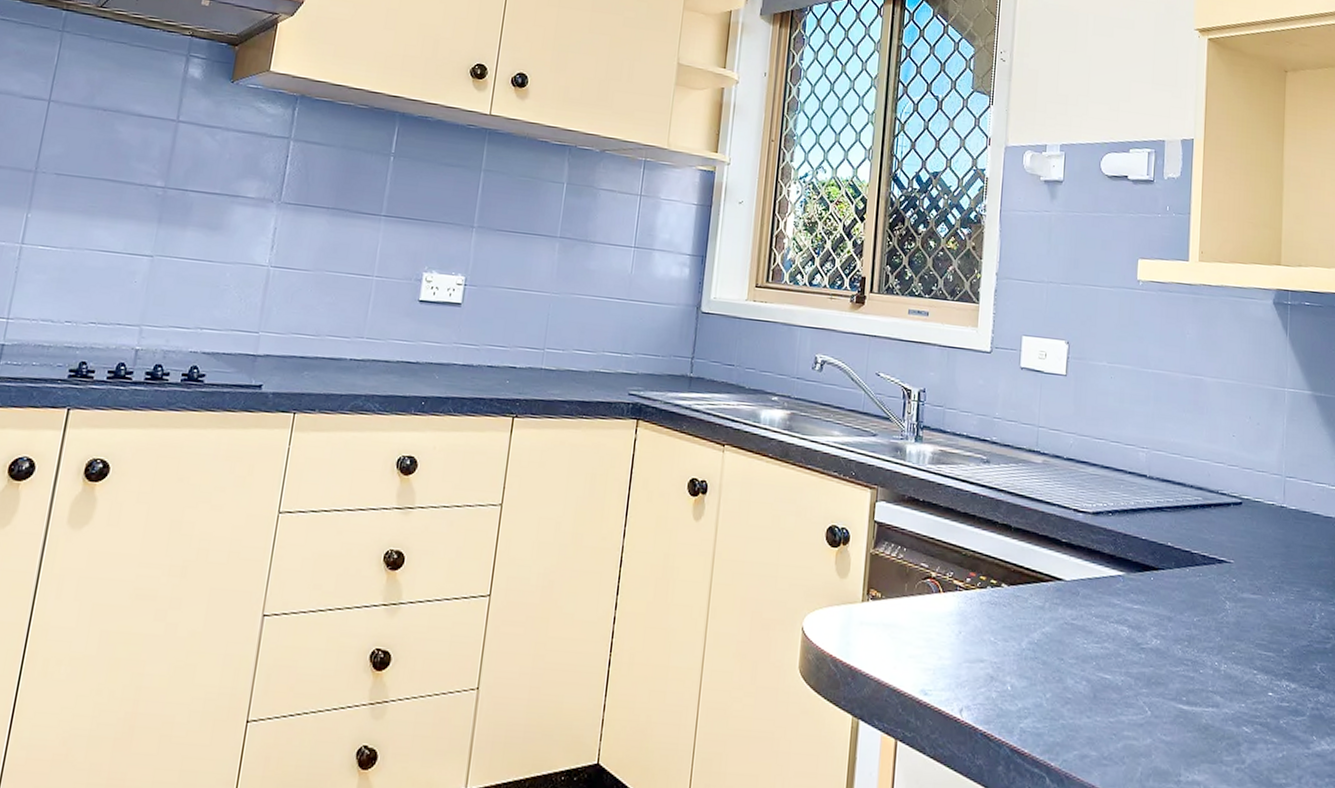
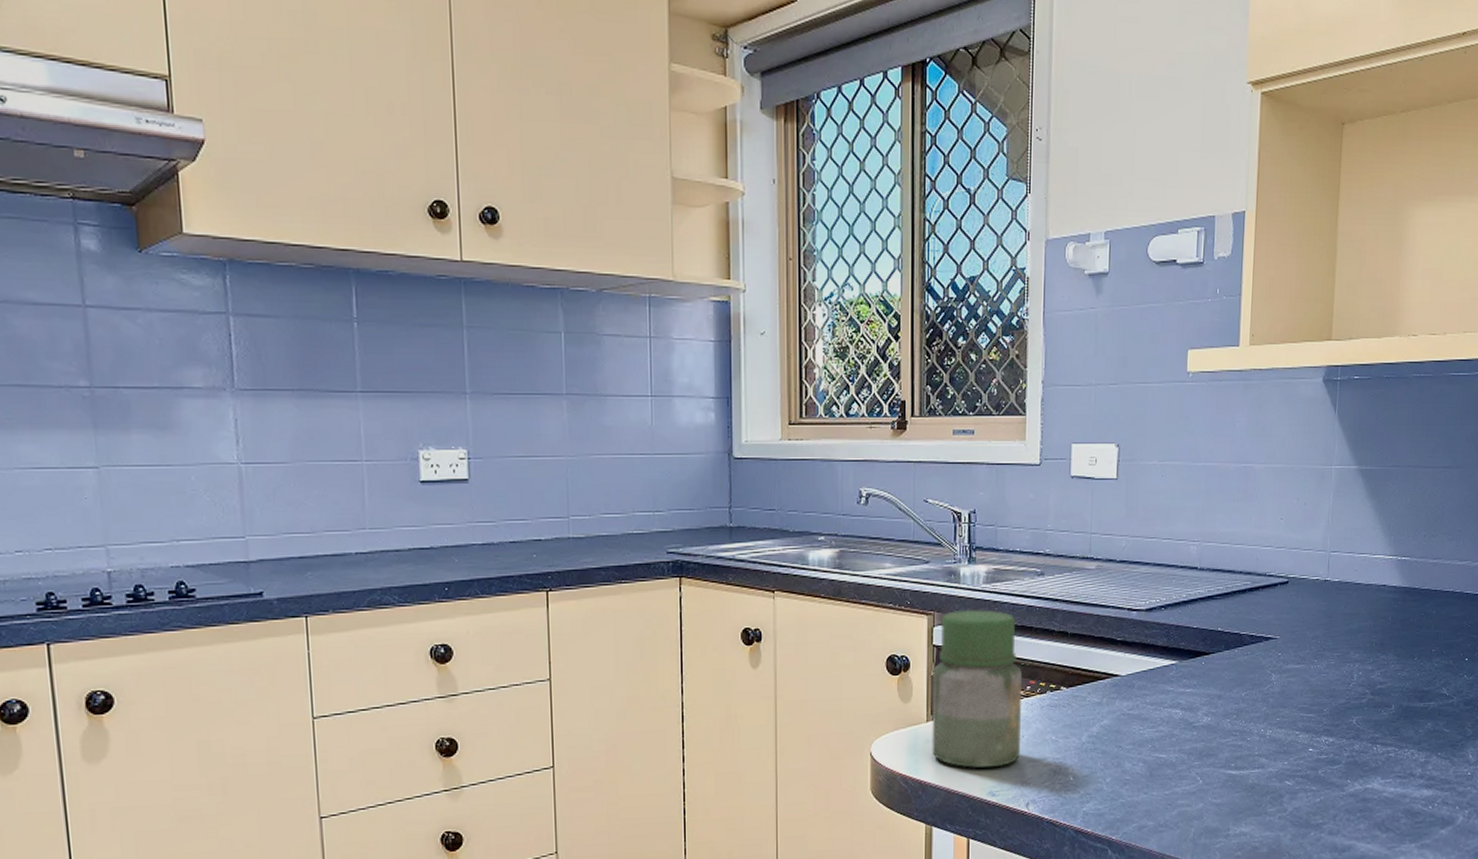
jar: none [865,488,962,663] -> present [932,609,1022,768]

